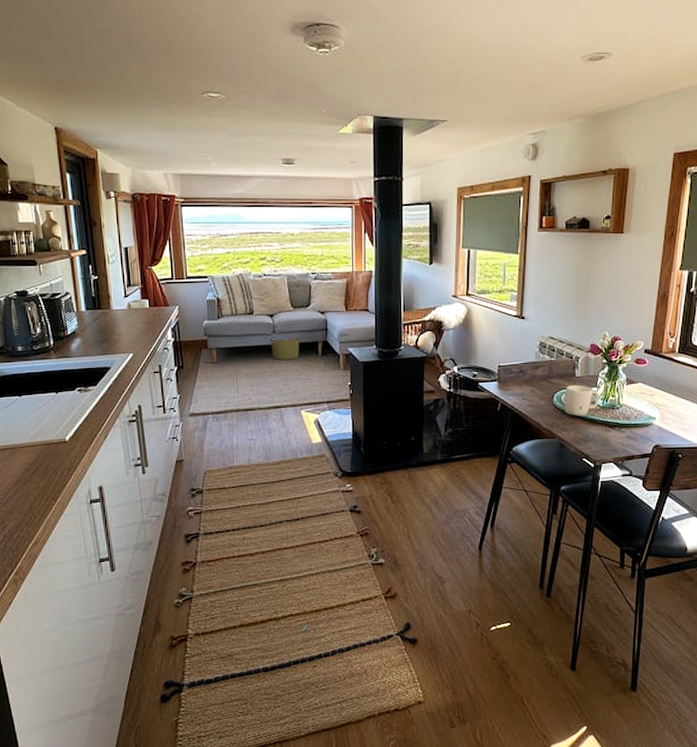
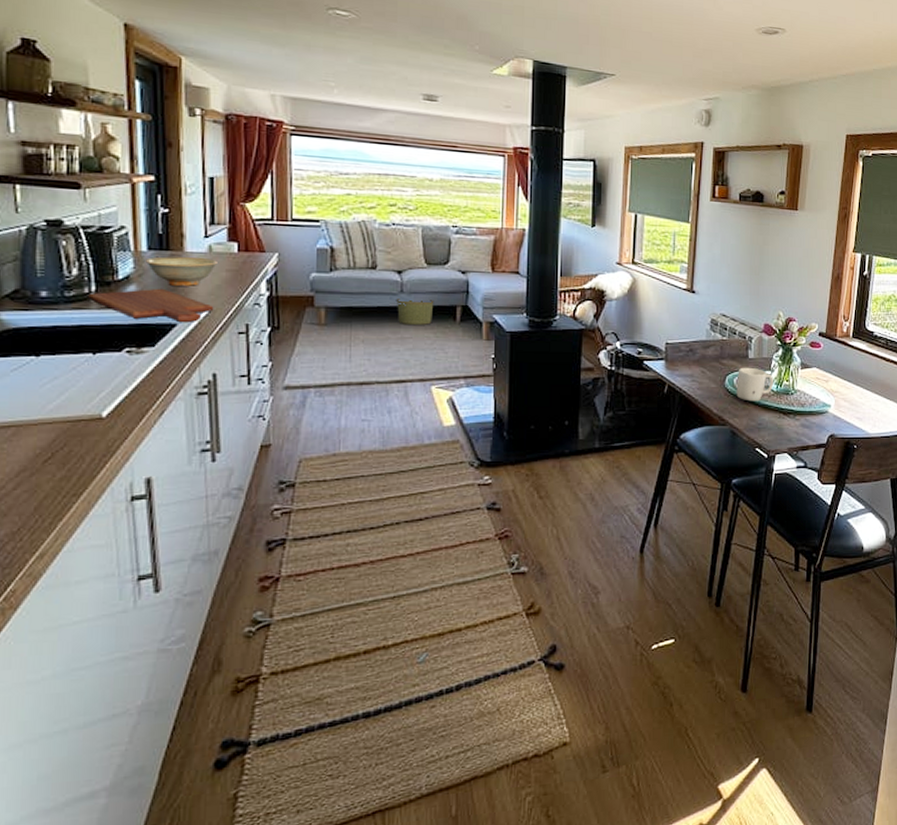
cutting board: none [48,339,136,365] -> present [87,288,214,322]
dish: none [84,314,135,338] -> present [144,256,217,287]

